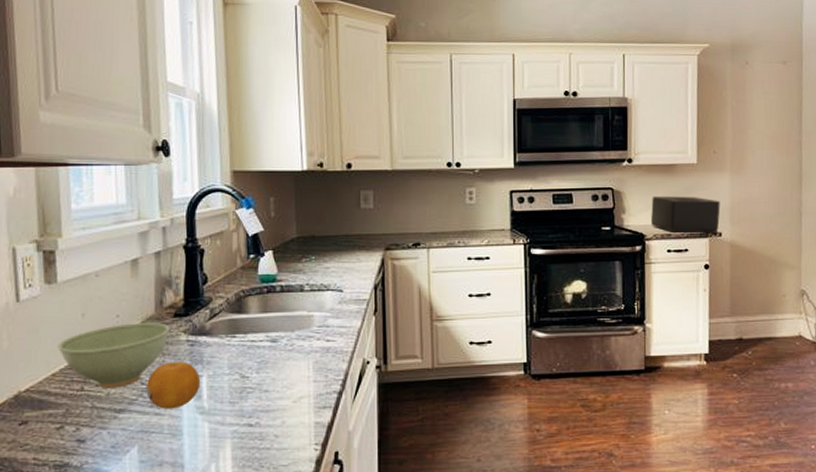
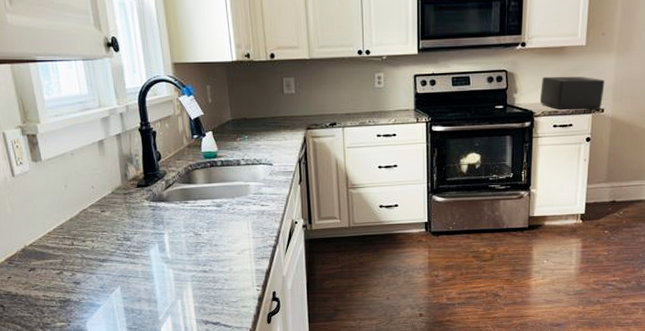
bowl: present [57,323,170,388] -> none [48,192,135,243]
fruit: present [146,362,201,409] -> none [121,223,164,259]

